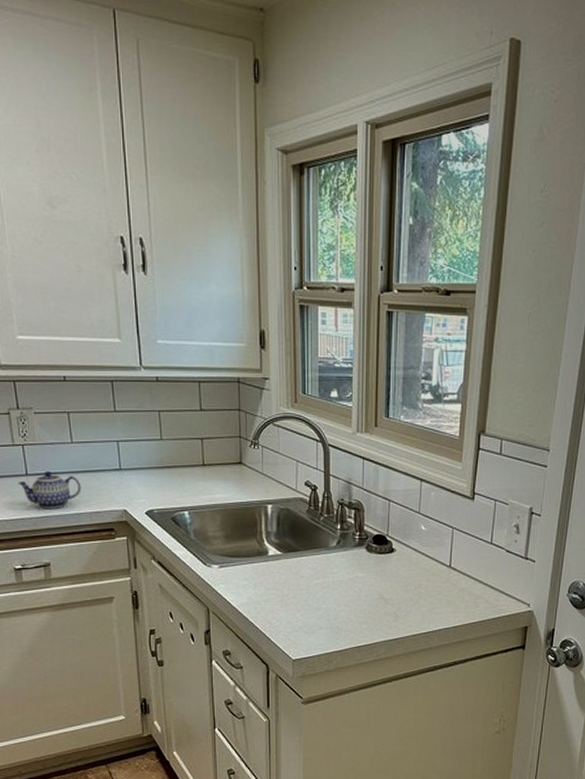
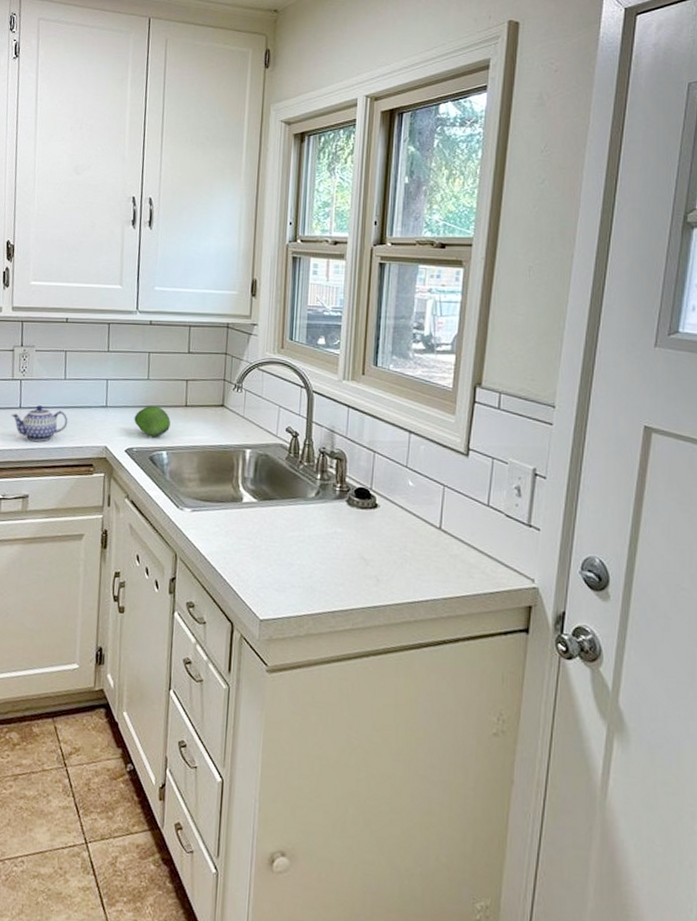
fruit: none [151,467,189,497] -> present [134,406,171,437]

